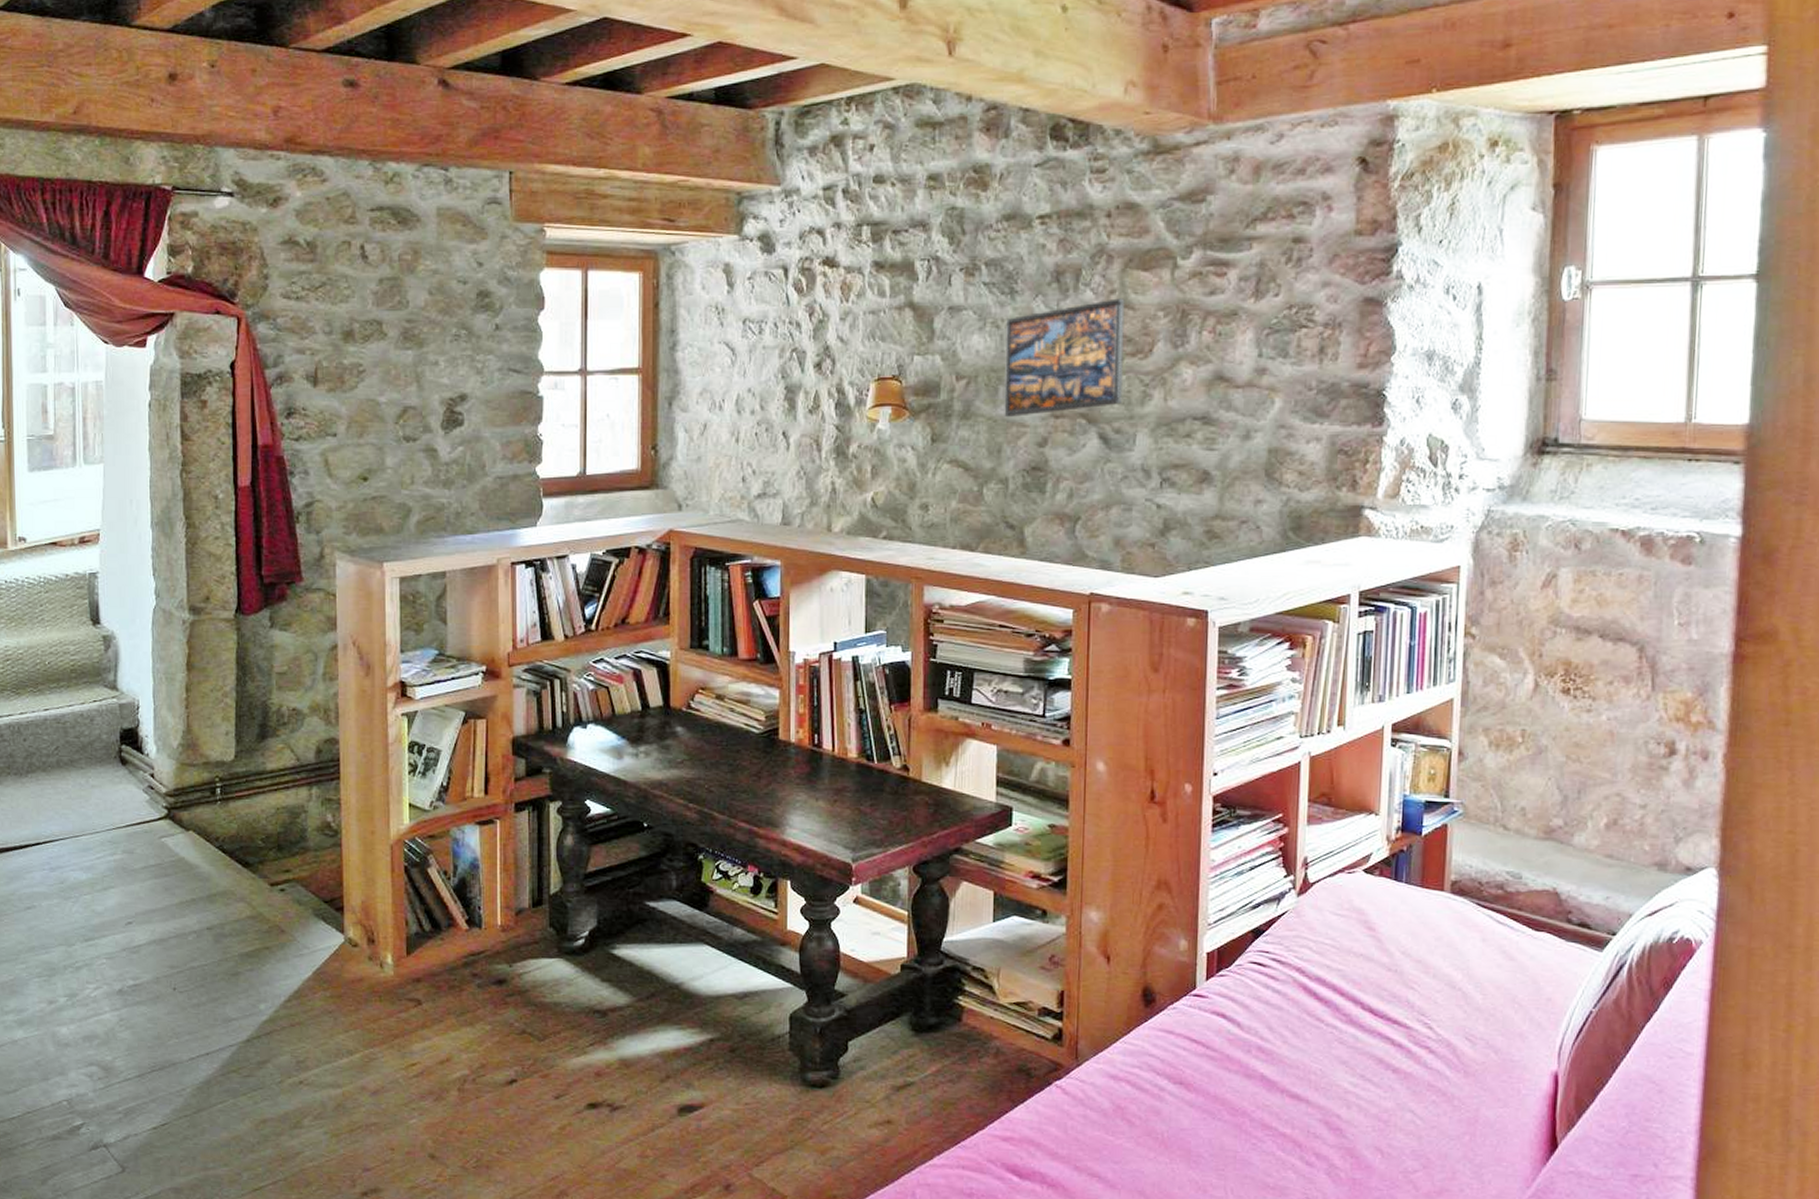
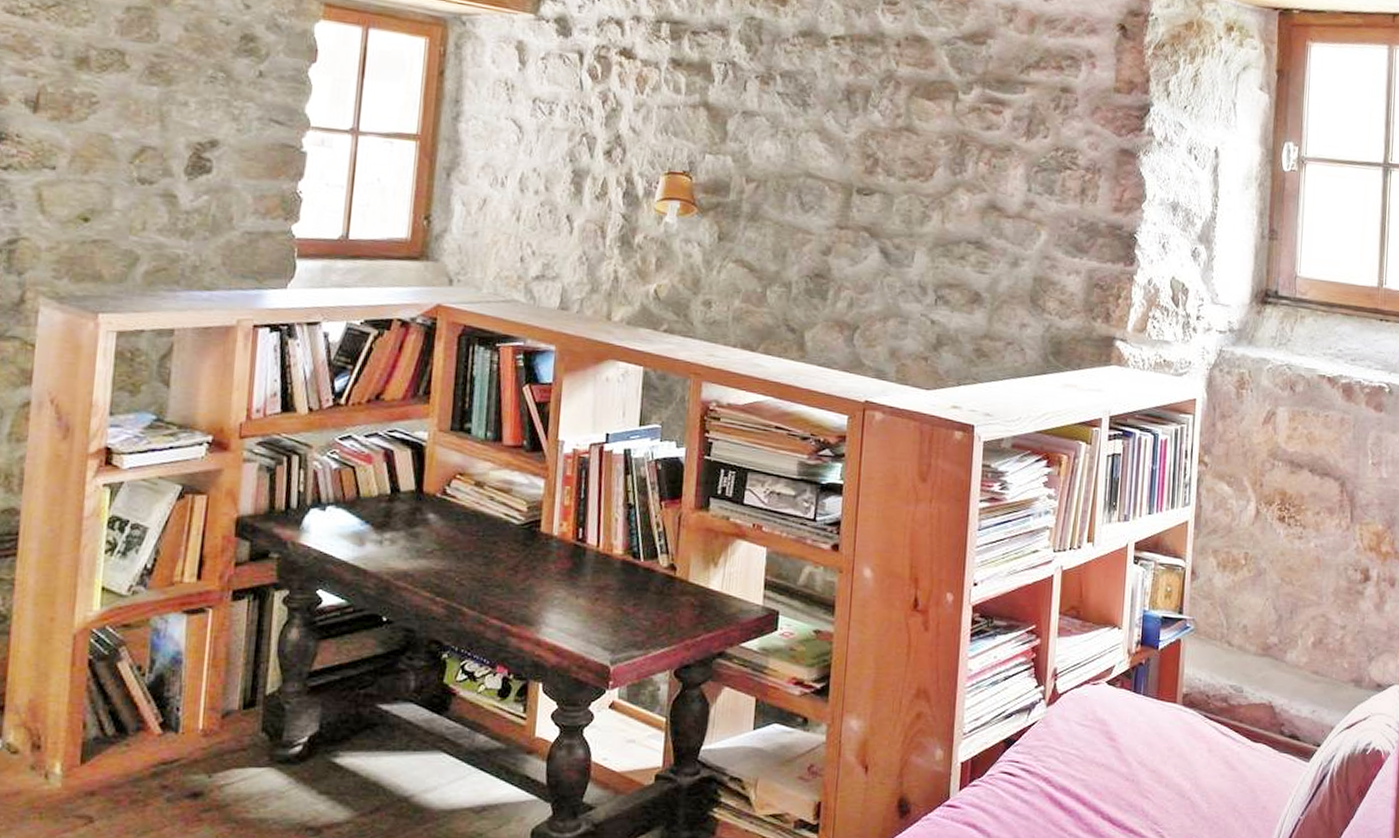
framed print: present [1004,298,1125,417] -> none [790,122,910,224]

